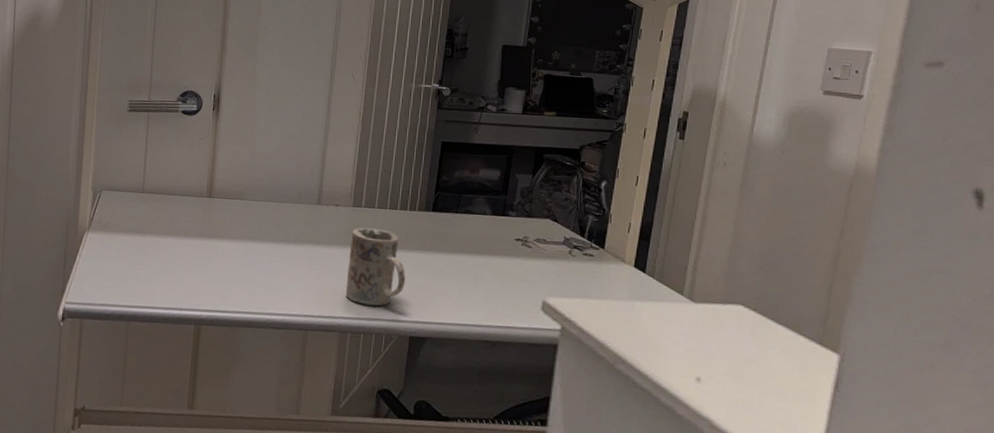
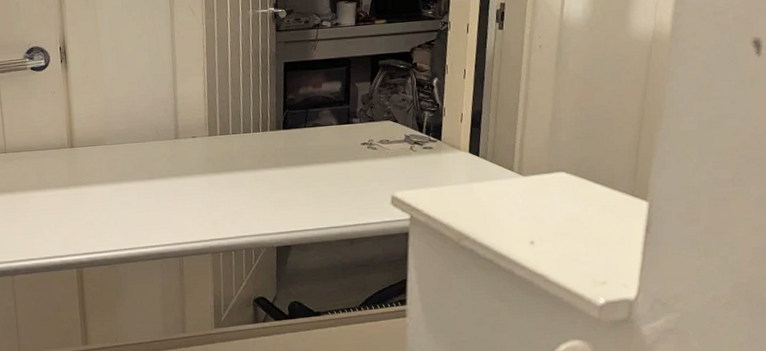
mug: present [345,227,406,306] -> none [211,152,267,225]

